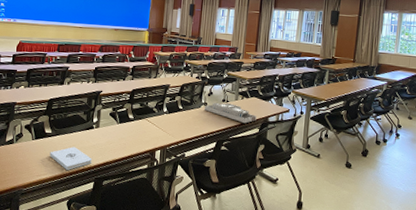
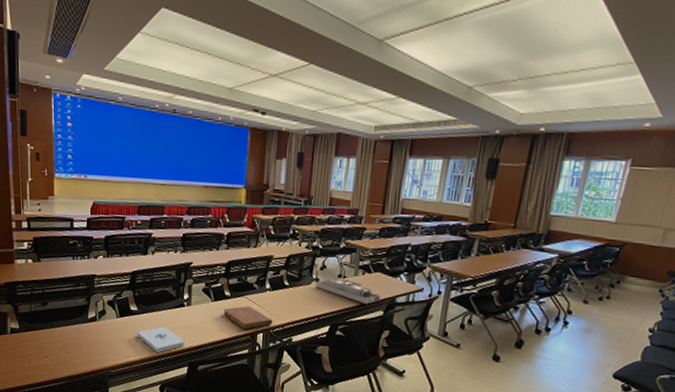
notebook: none [127,127,169,147] -> present [223,306,273,329]

